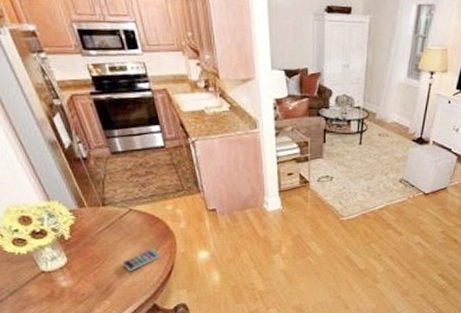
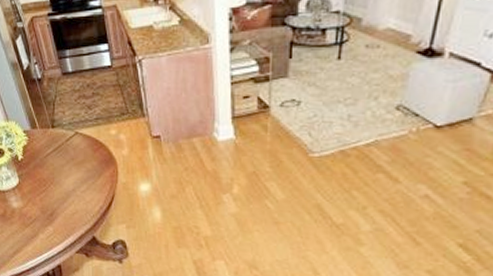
smartphone: present [121,248,162,271] -> none [65,175,103,198]

